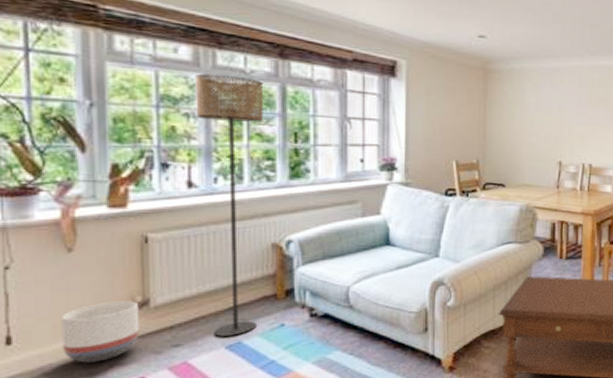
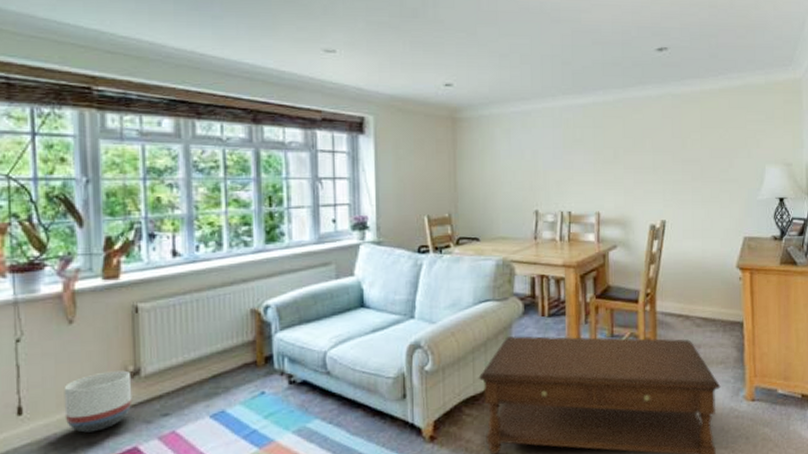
floor lamp: present [195,73,264,337] -> none [177,144,240,406]

